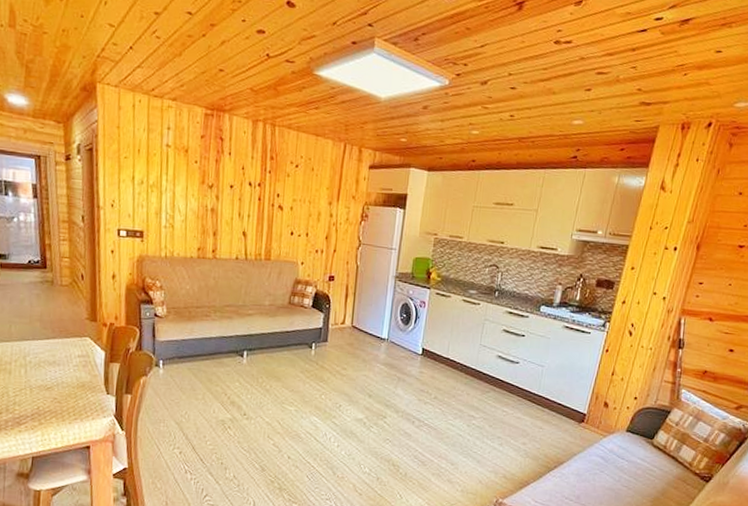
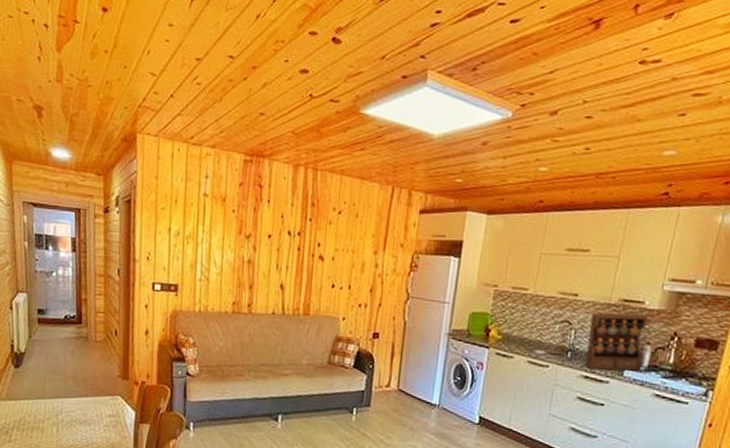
spice rack: none [510,257,560,308] -> present [585,312,648,372]

